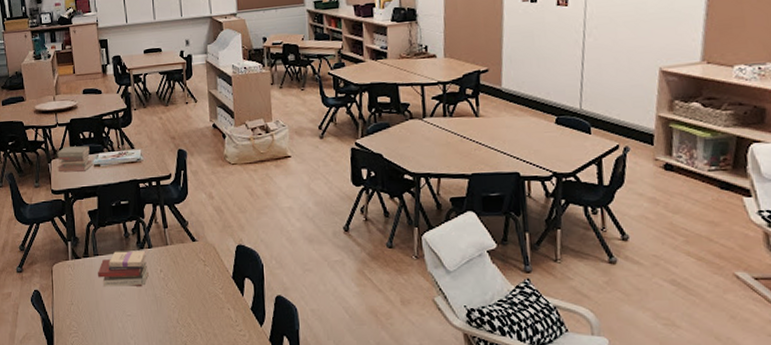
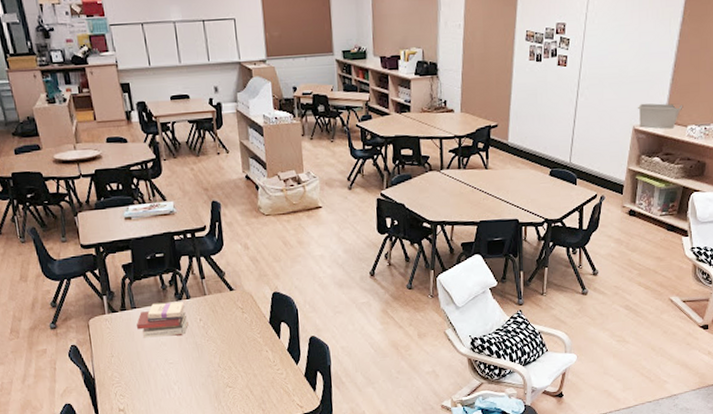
books: present [57,145,93,172] -> none [83,198,123,226]
storage bin: none [664,41,725,70] -> present [638,103,683,129]

